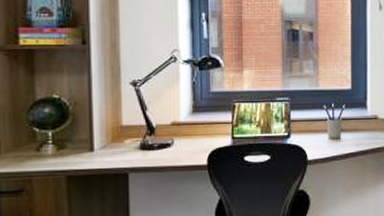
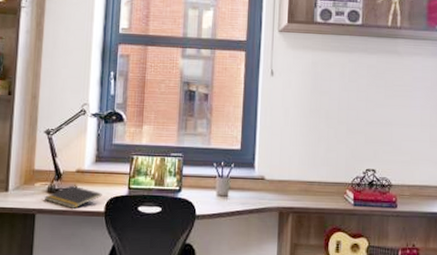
notepad: none [136,139,203,164] -> present [44,185,102,209]

